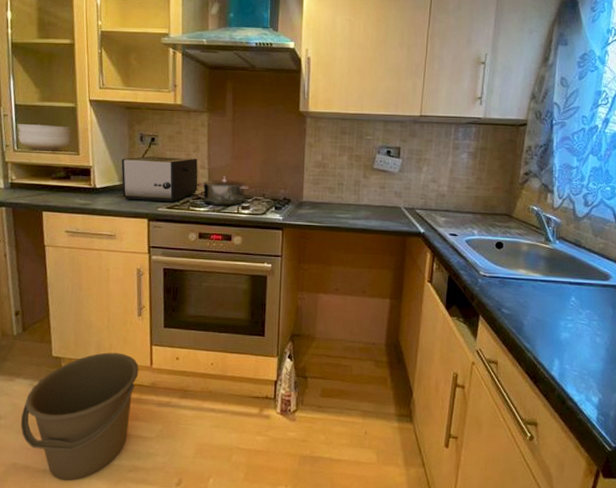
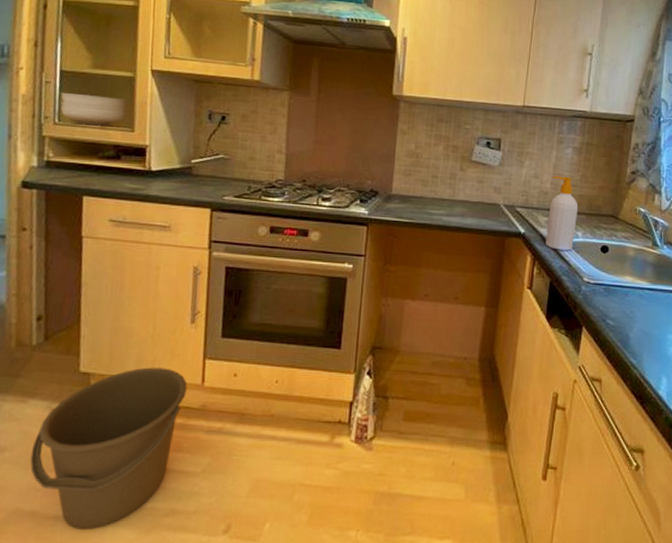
toaster: present [121,155,198,203] -> none [182,136,274,191]
cooking pot: present [197,175,252,206] -> none [271,161,335,197]
soap bottle: none [444,179,474,248] -> present [546,176,578,251]

